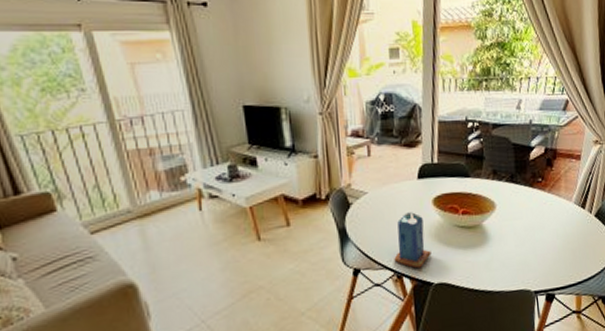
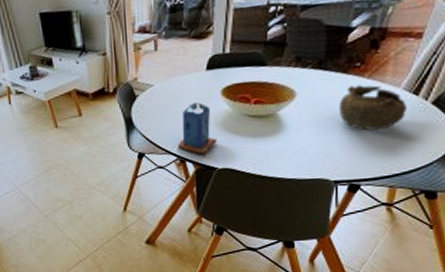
teapot: none [530,198,579,241] -> present [338,85,407,131]

